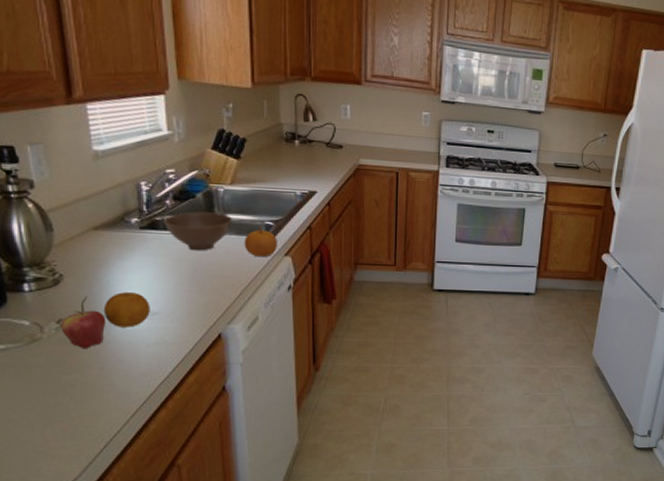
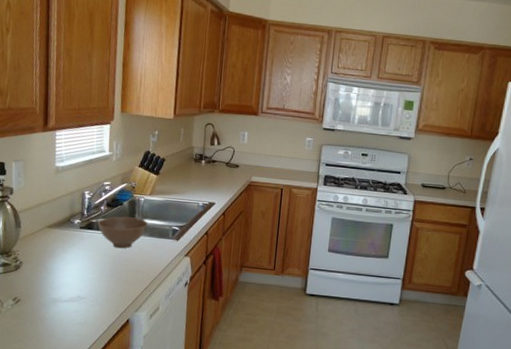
fruit: present [60,296,107,348] -> none [15,280,47,323]
fruit: present [103,292,150,328] -> none [46,279,80,308]
fruit: present [244,226,277,256] -> none [154,230,181,256]

